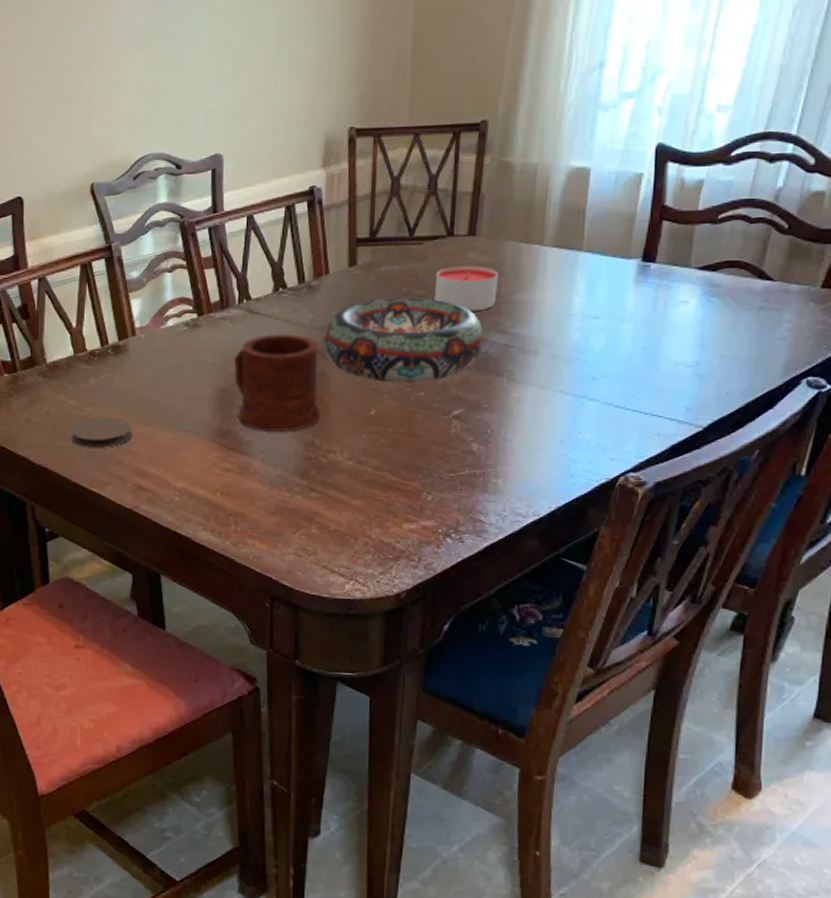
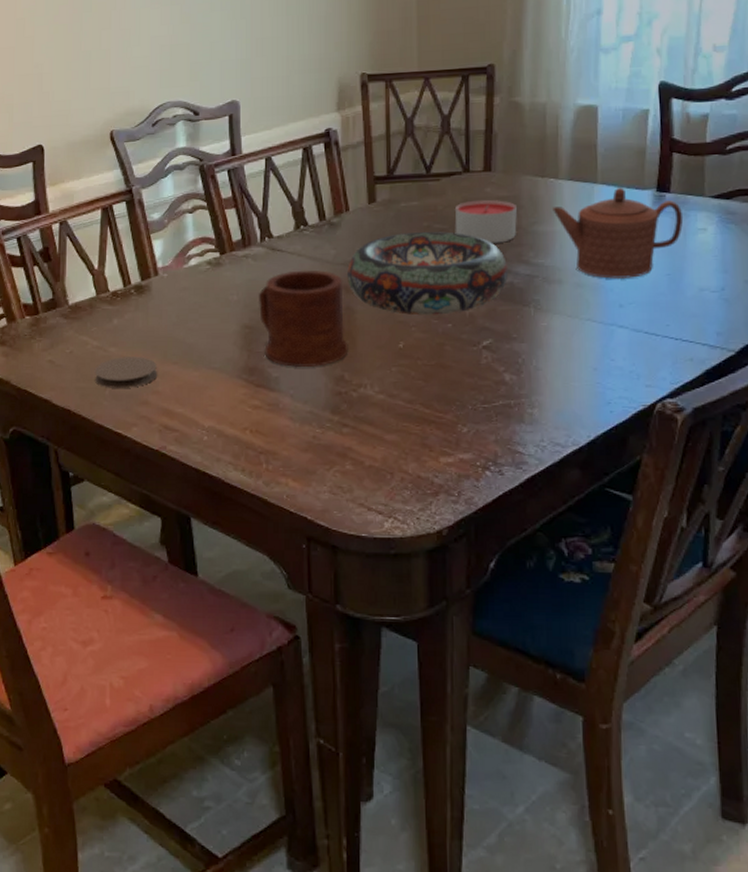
teapot: none [534,256,667,351] -> present [553,188,684,279]

